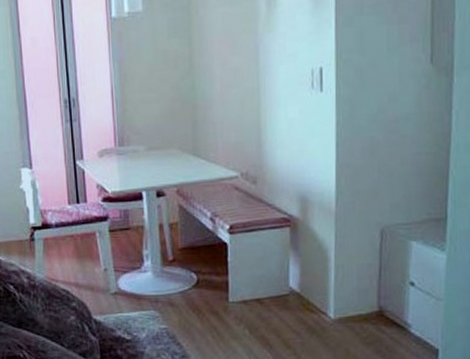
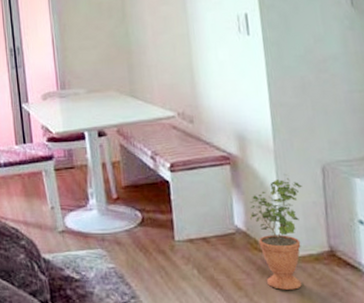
potted plant: none [305,237,359,348] -> present [250,174,302,290]

